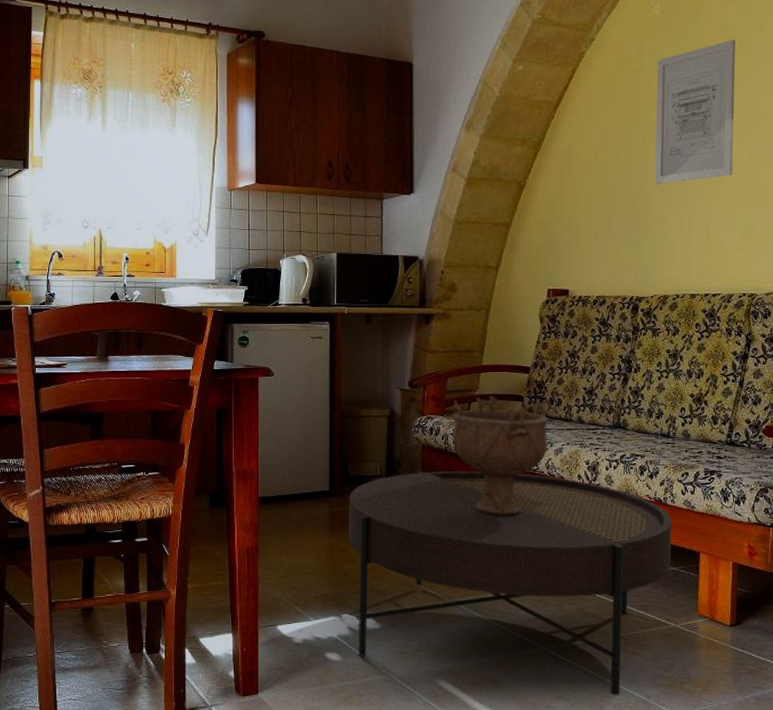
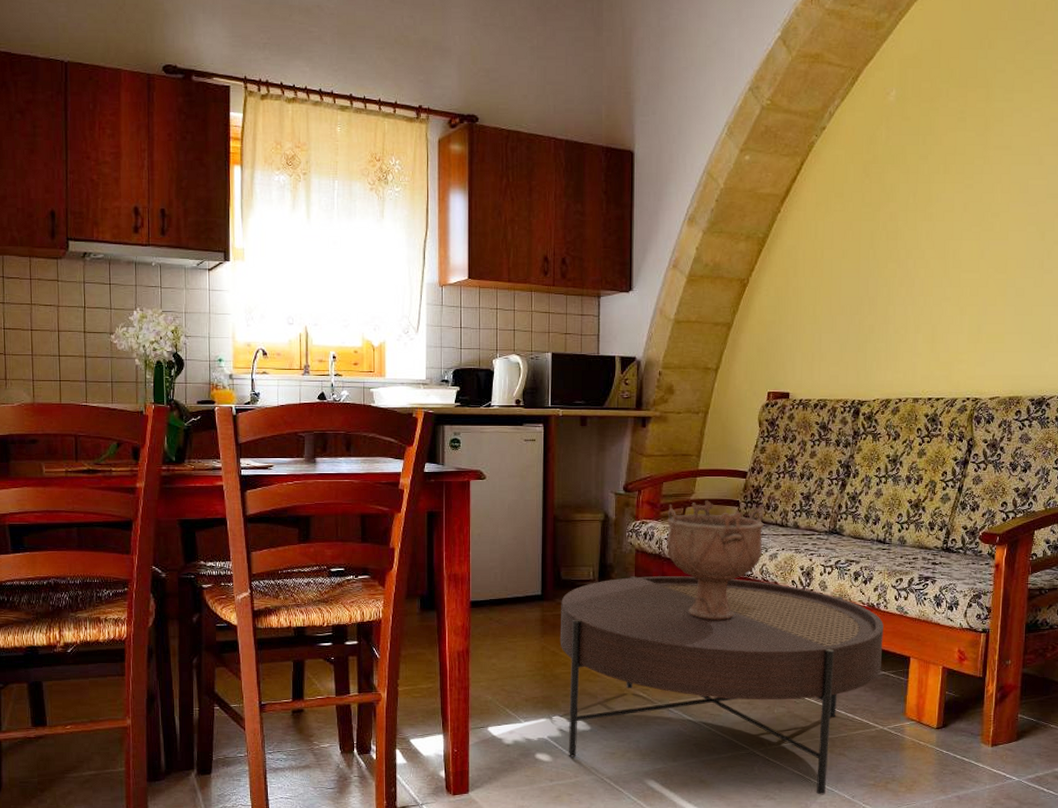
wall art: present [654,39,736,184] -> none [882,129,973,284]

